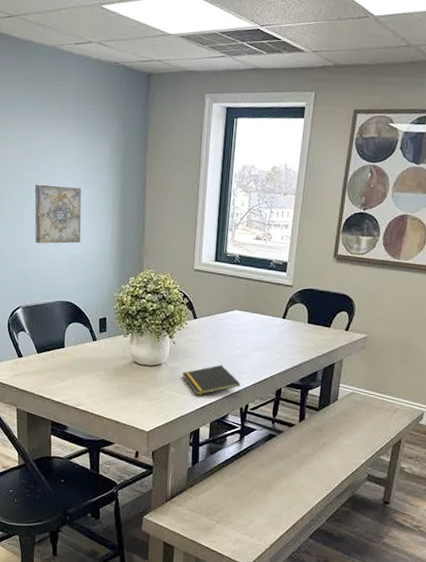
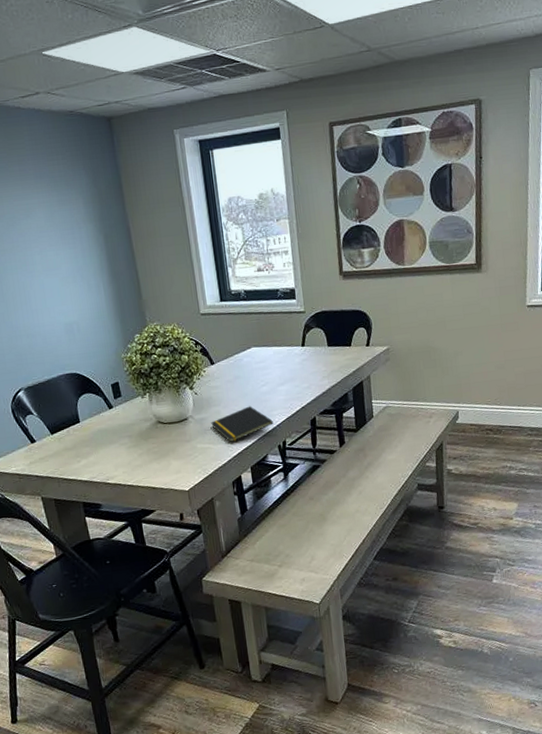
wall art: present [34,184,82,244] -> none [9,250,73,318]

